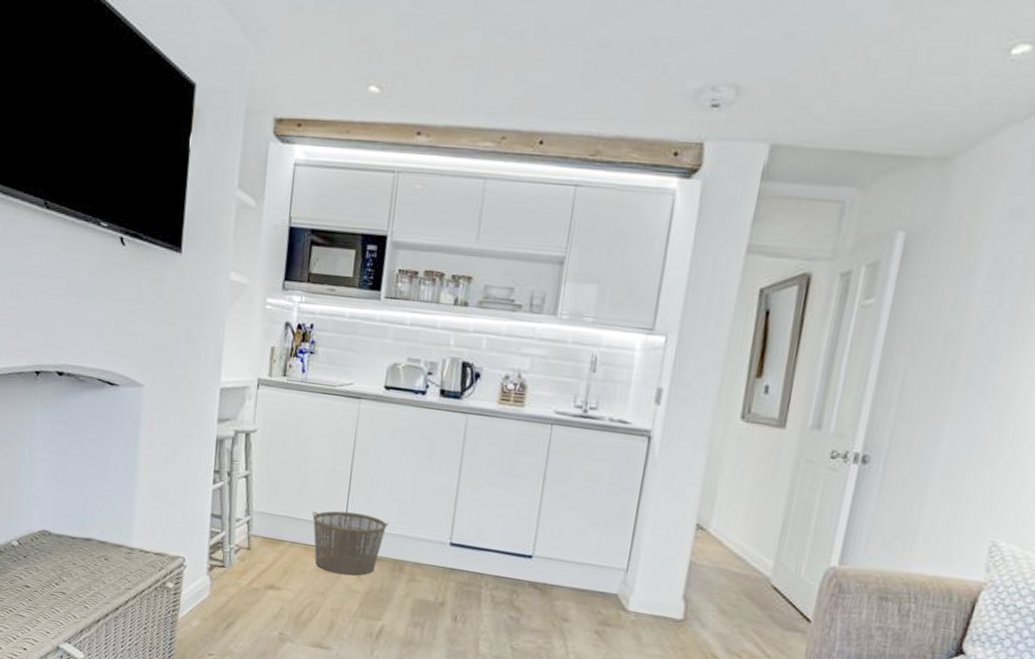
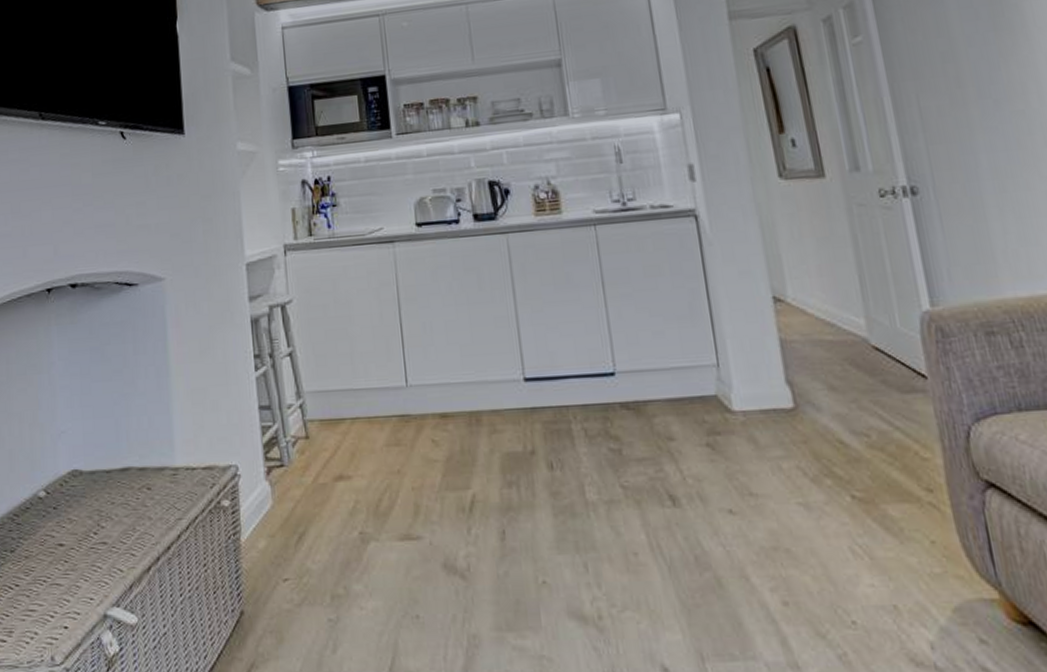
basket: present [312,511,388,576] -> none [369,367,453,445]

